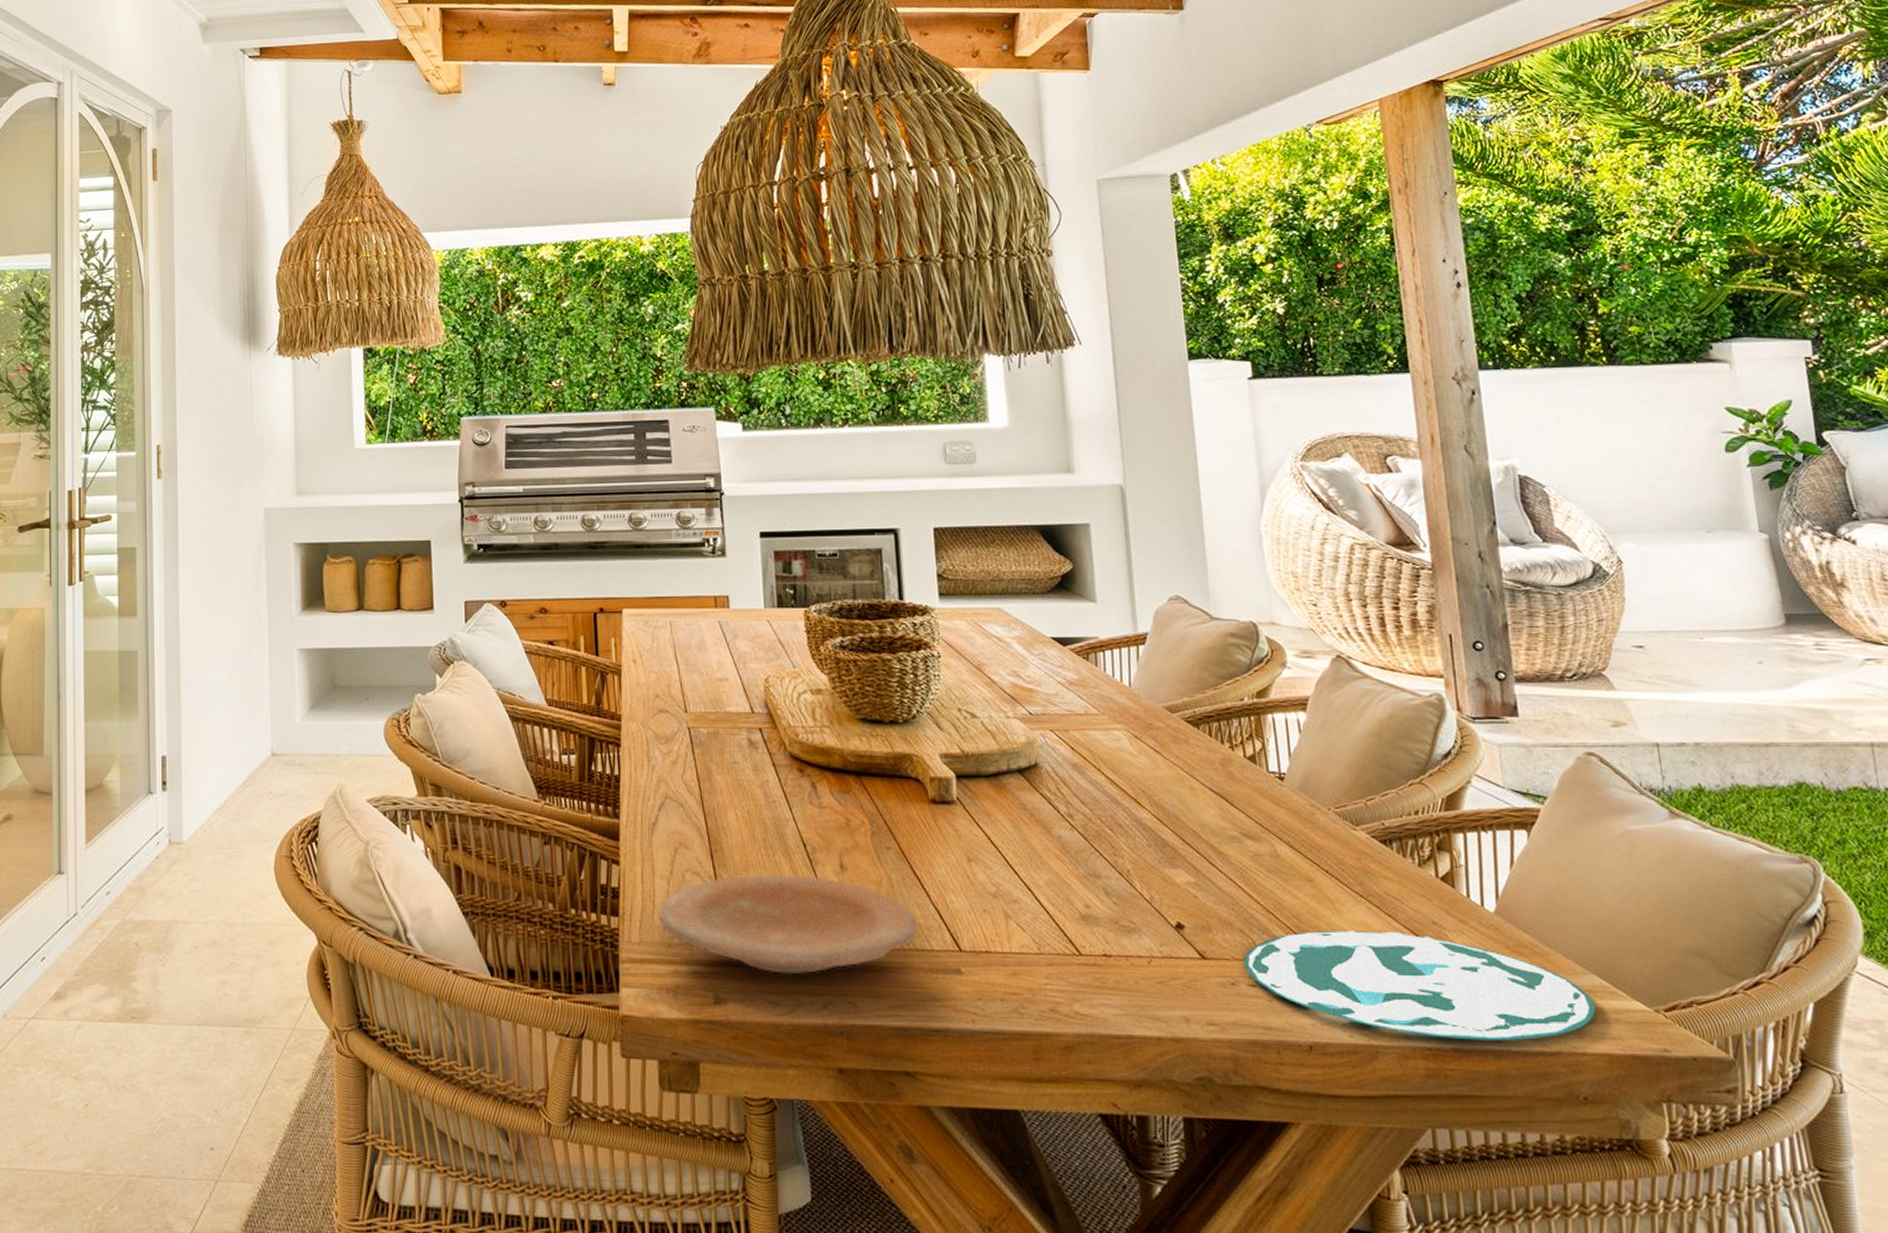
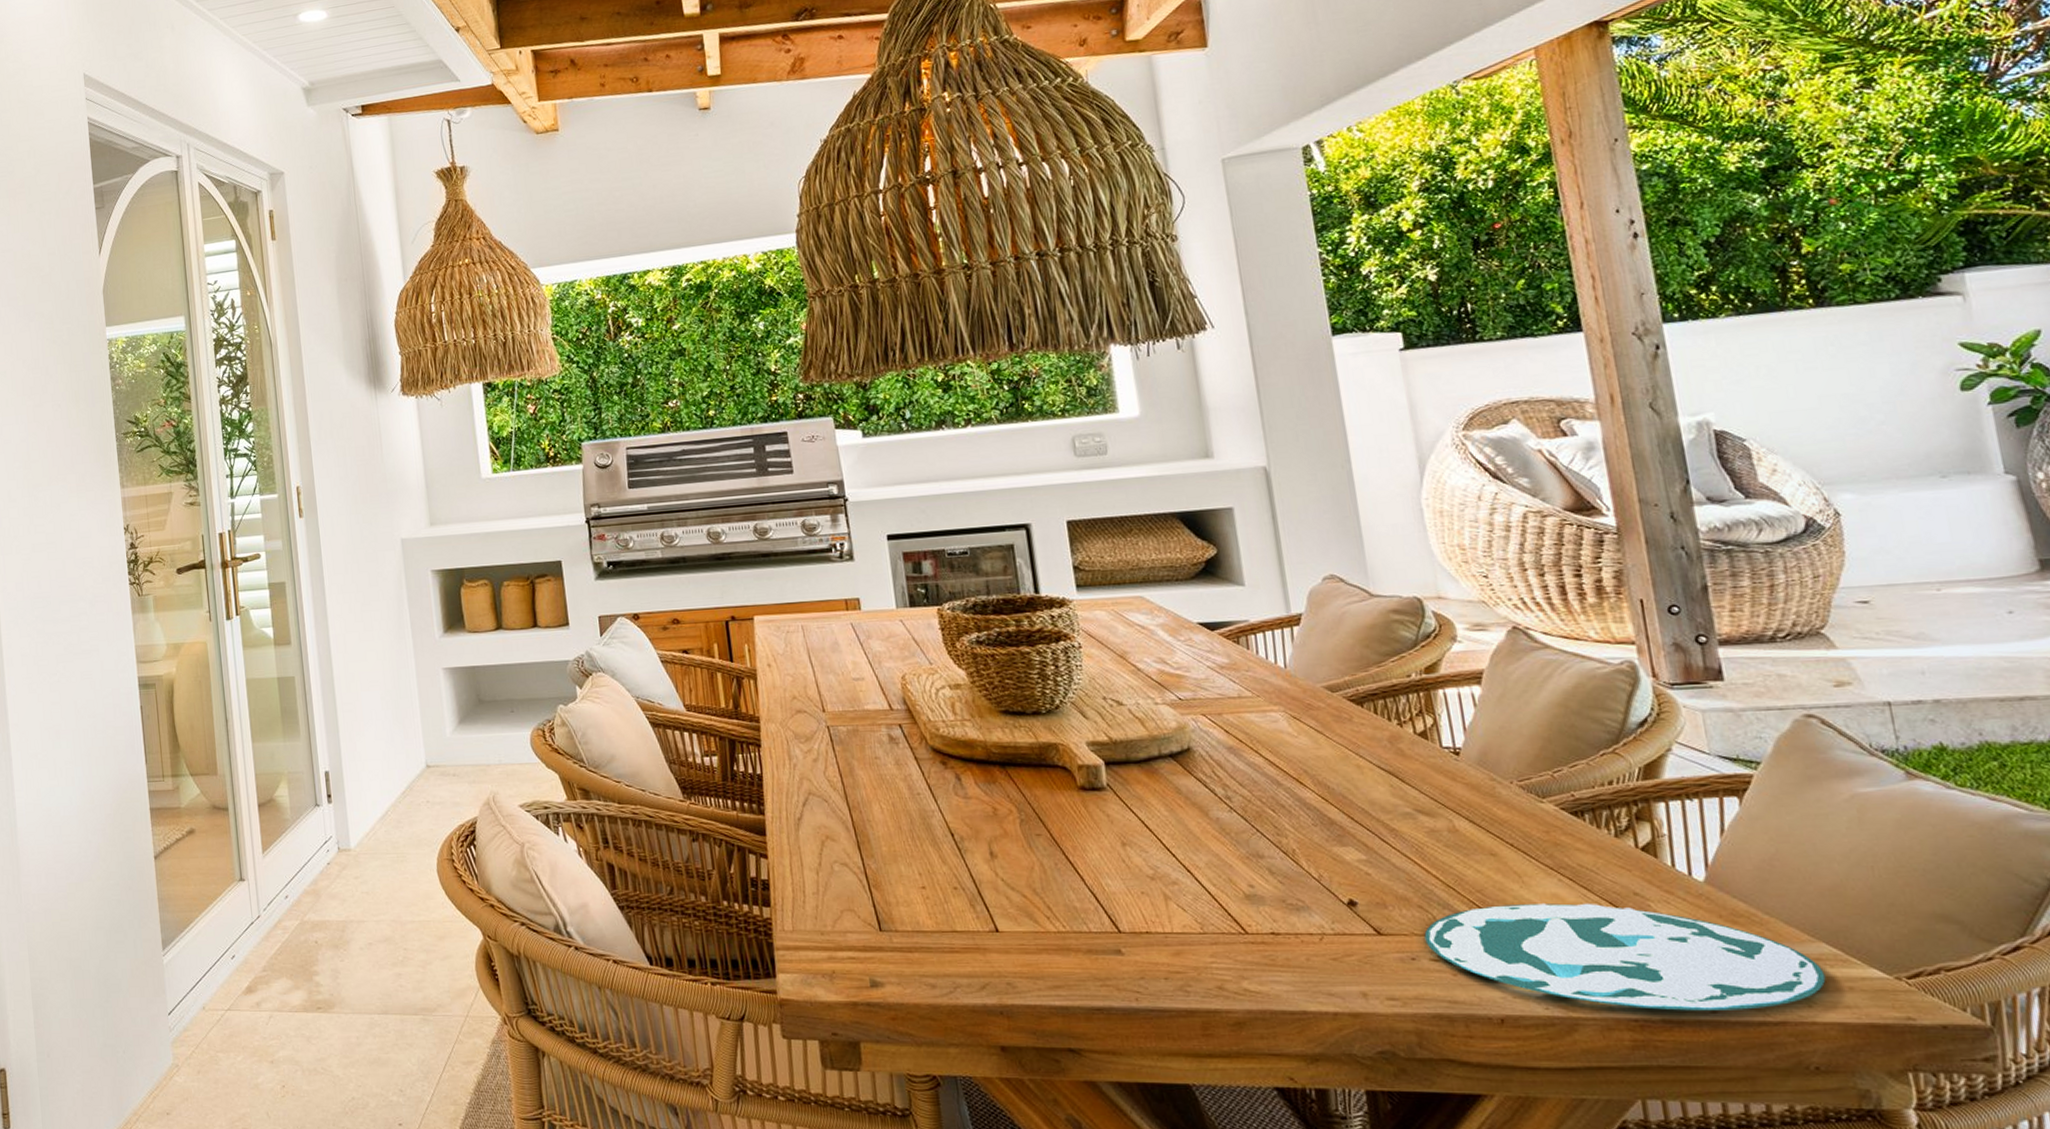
plate: present [658,873,918,975] -> none [809,862,1074,959]

